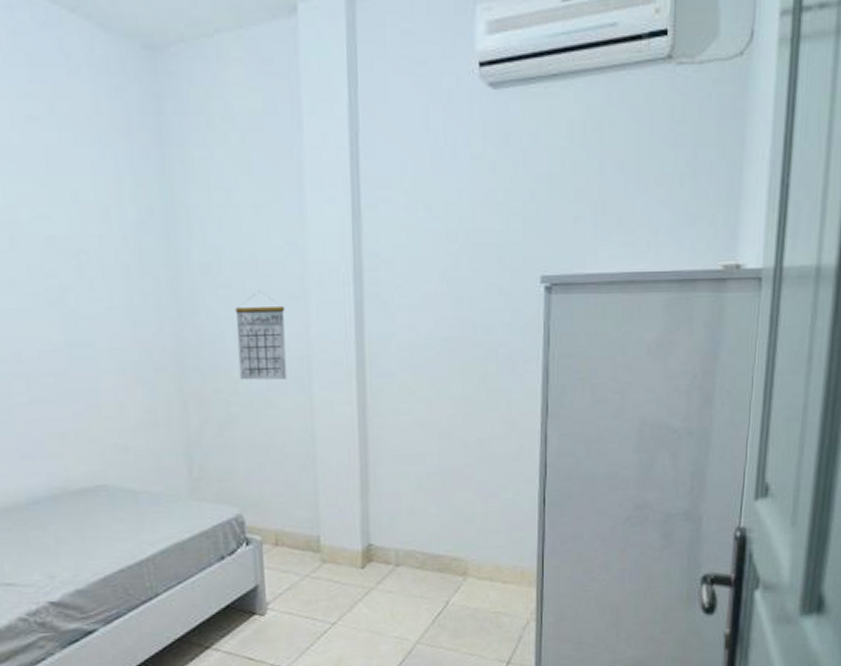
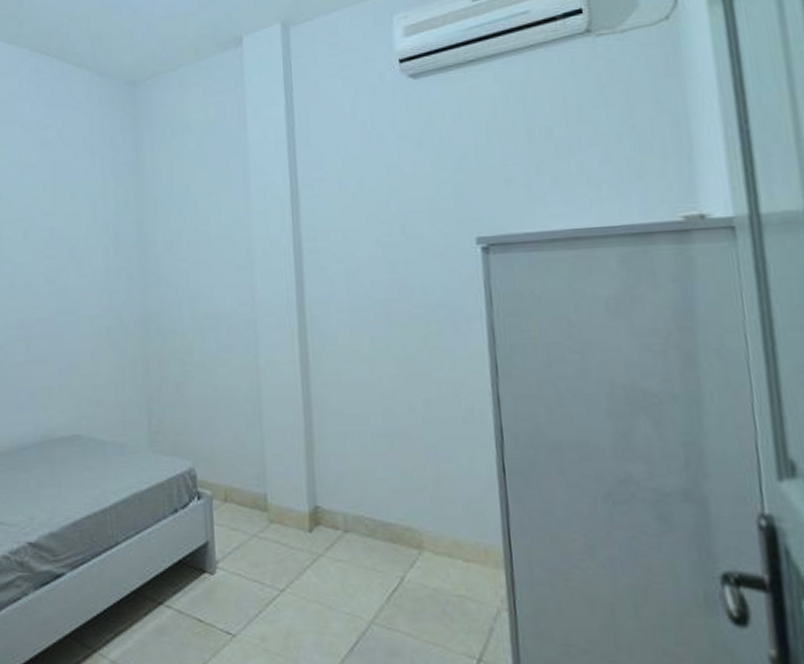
calendar: present [235,290,287,381] -> none [191,262,235,342]

